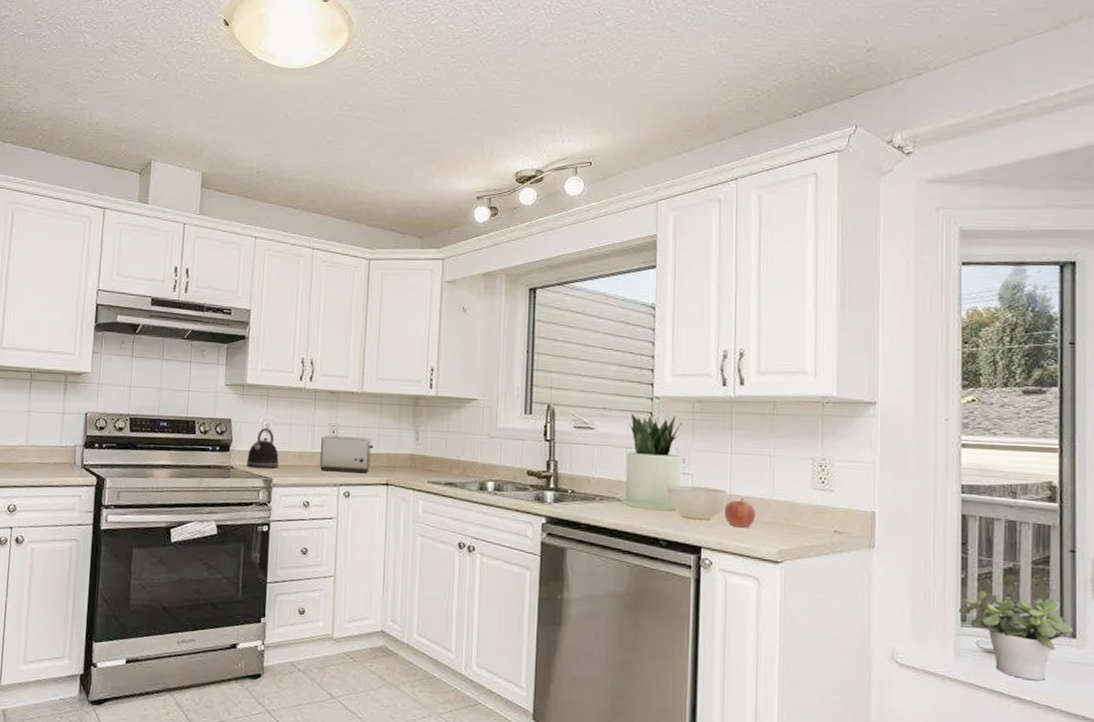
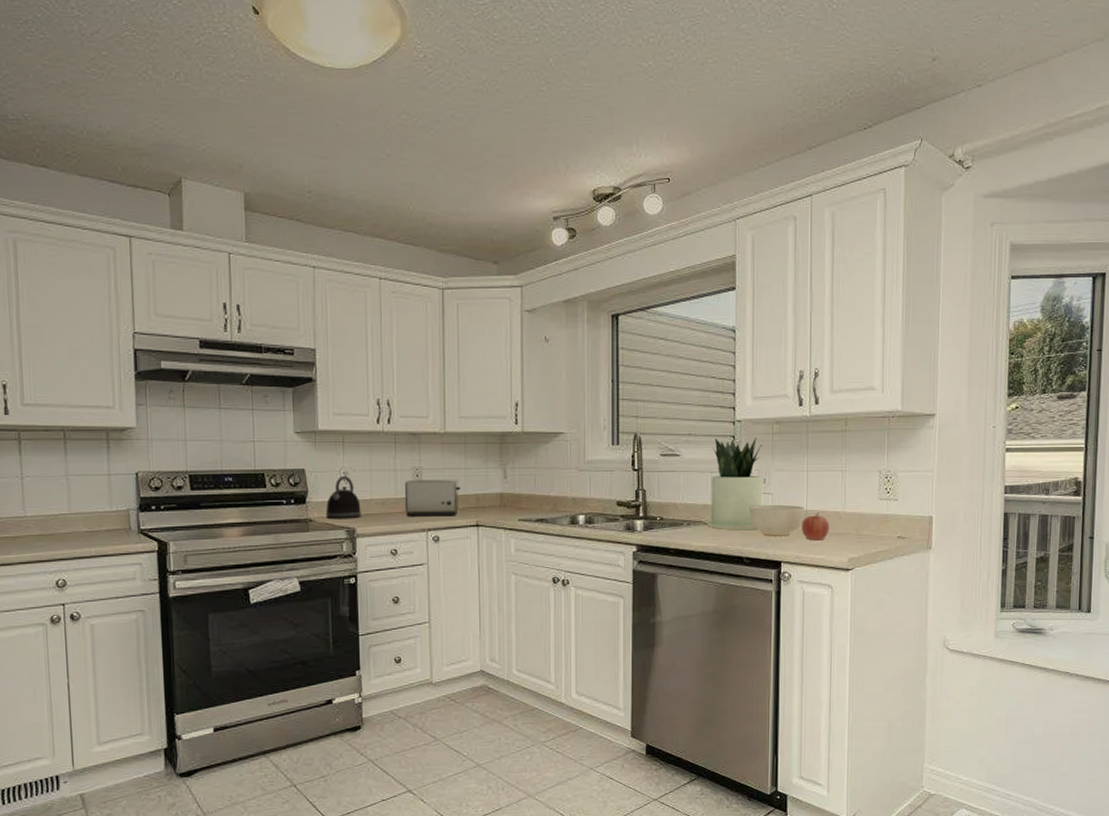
potted plant: present [958,590,1074,681] -> none [999,579,1089,652]

